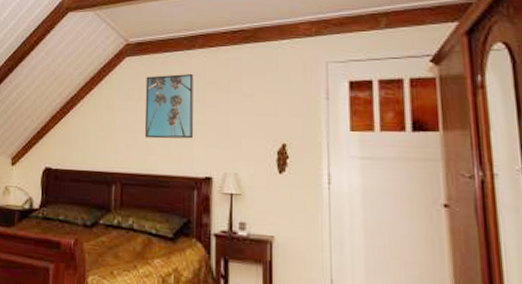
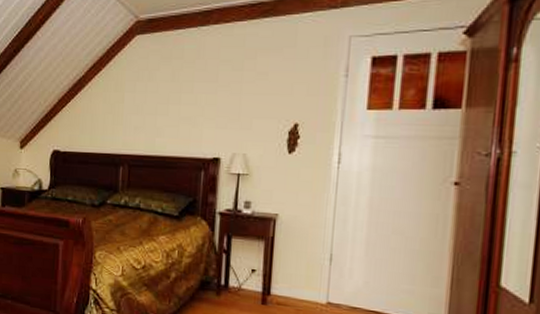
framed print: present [144,74,194,139] -> none [153,52,207,120]

